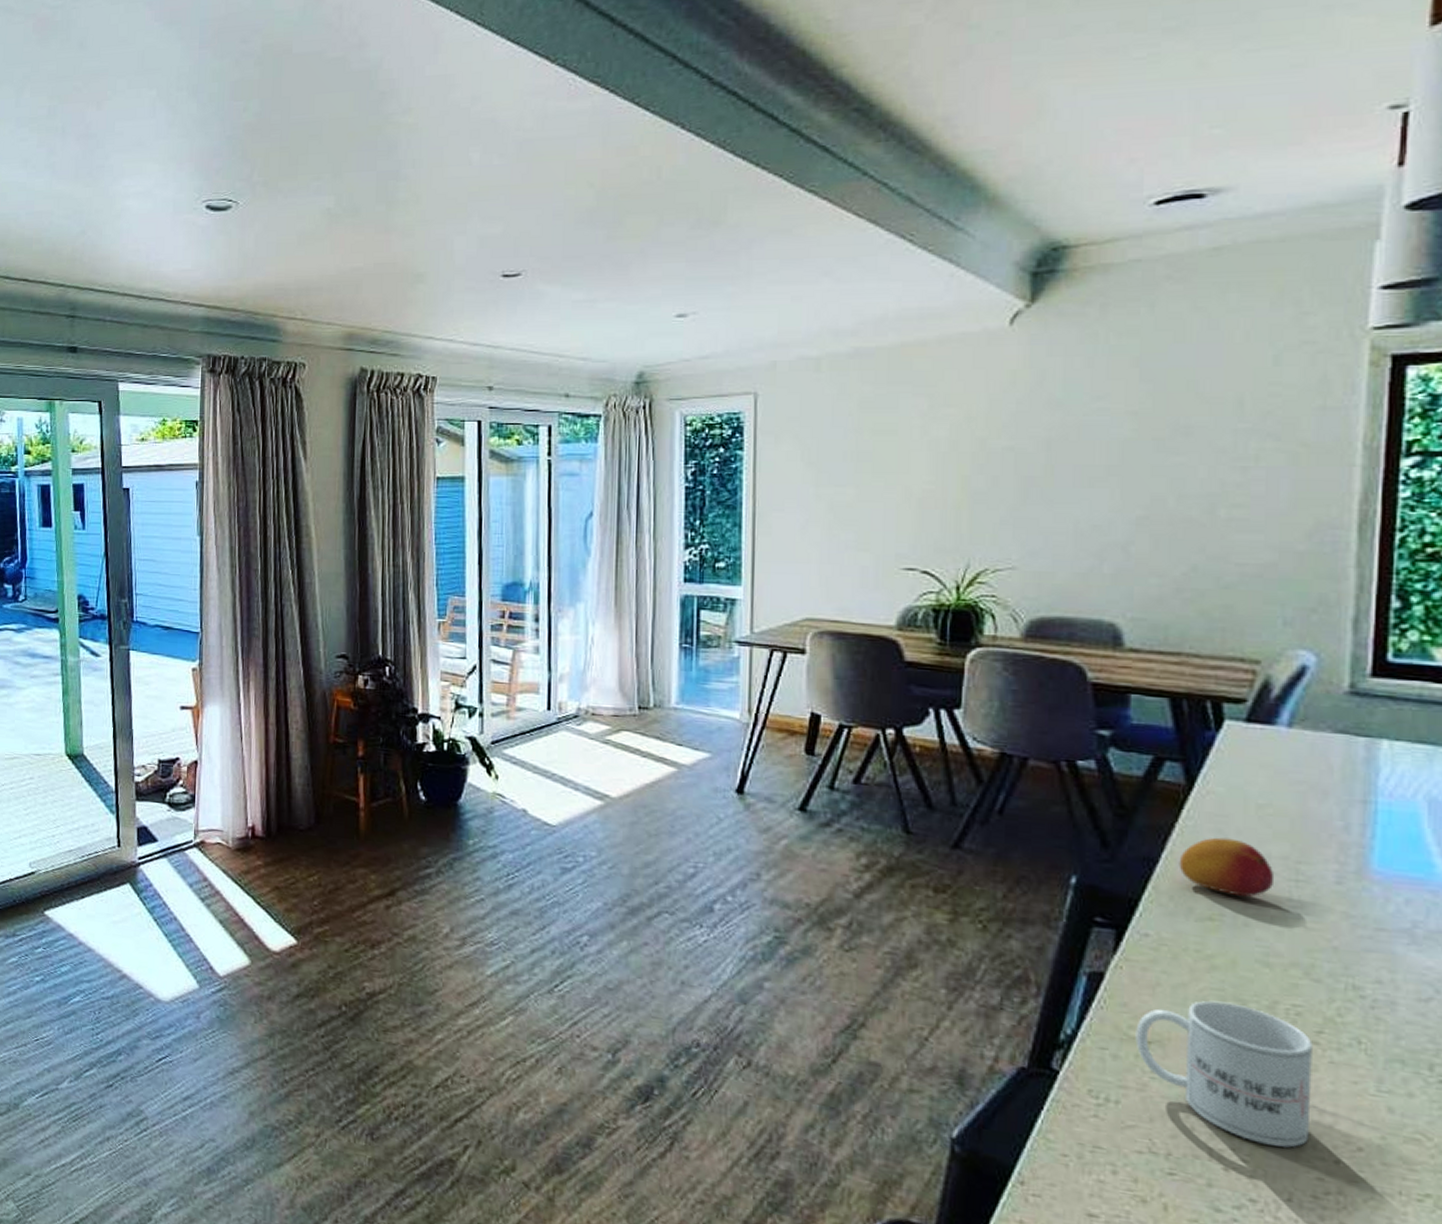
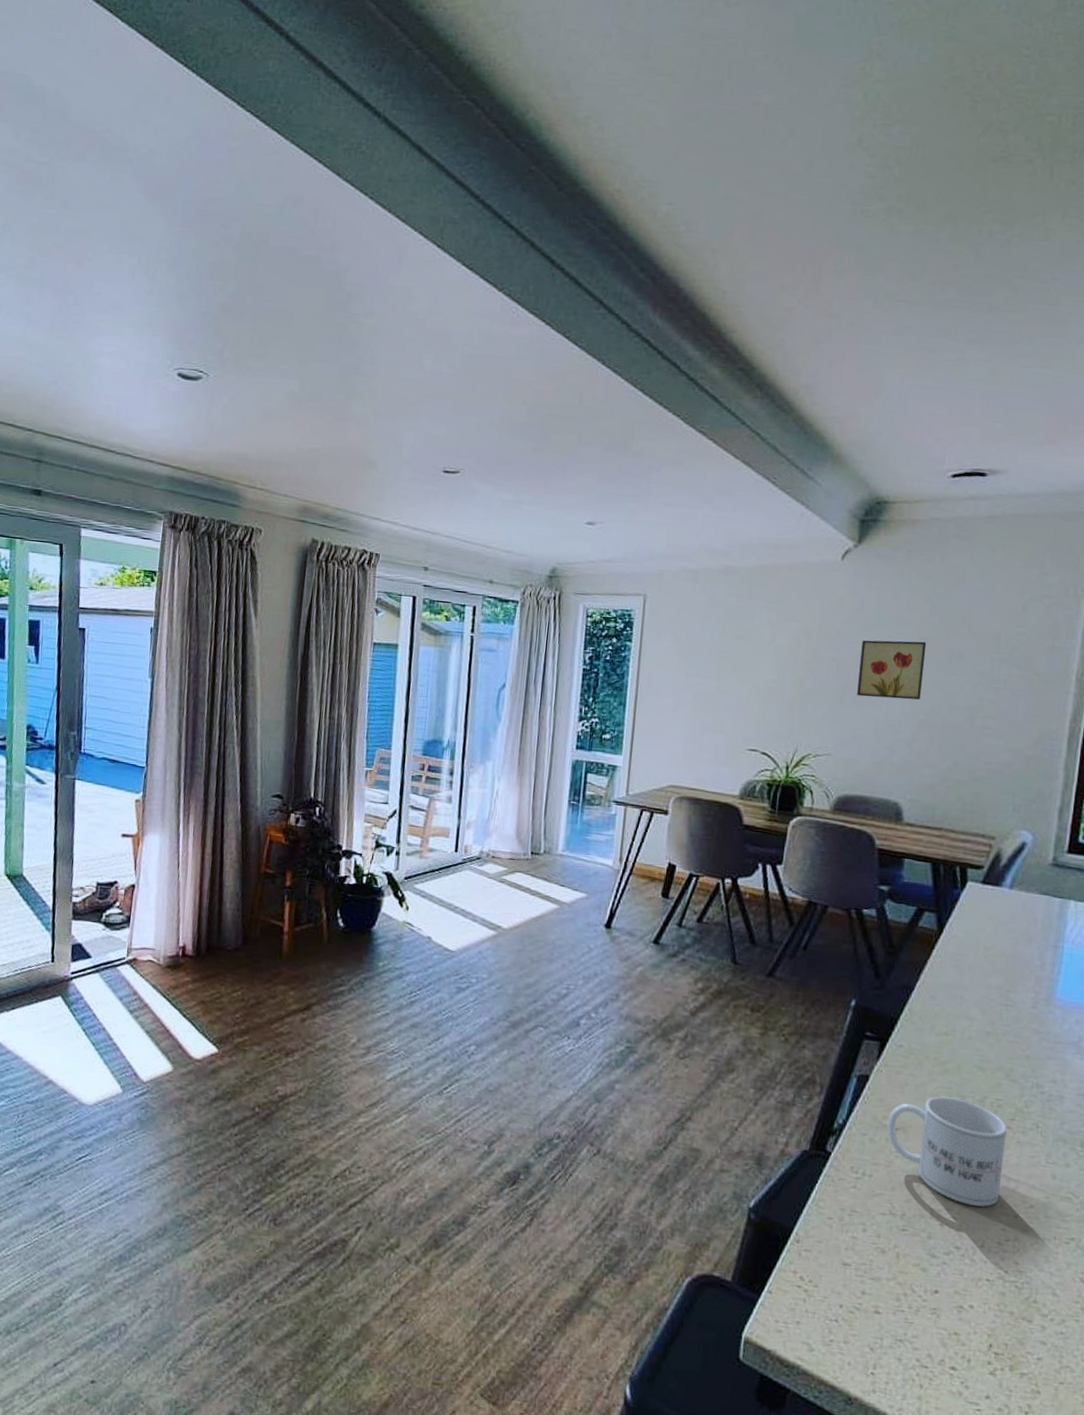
wall art: none [1045,416,1138,493] -> present [857,640,927,700]
fruit: present [1179,837,1275,898] -> none [927,971,992,1018]

